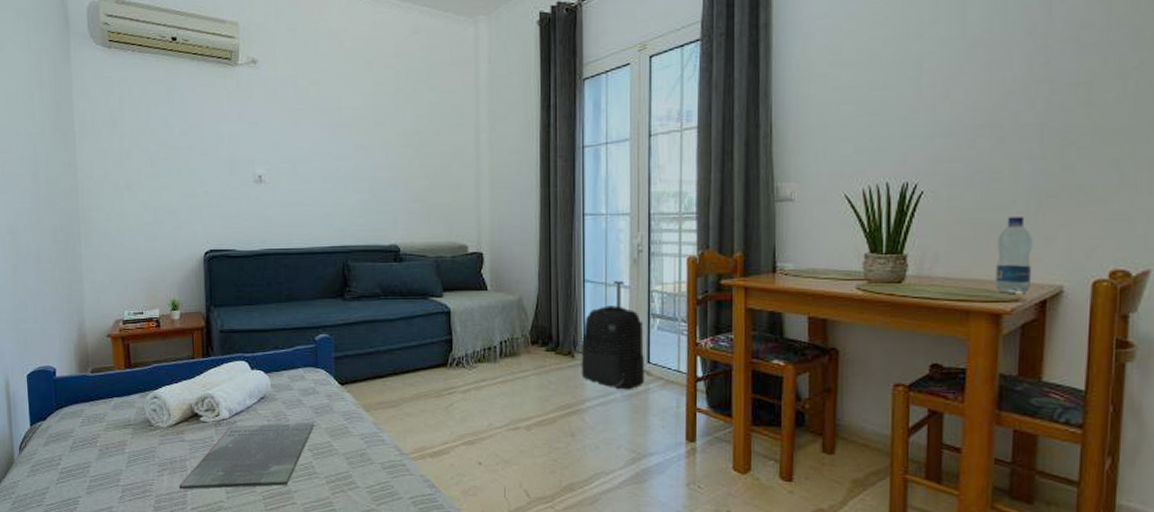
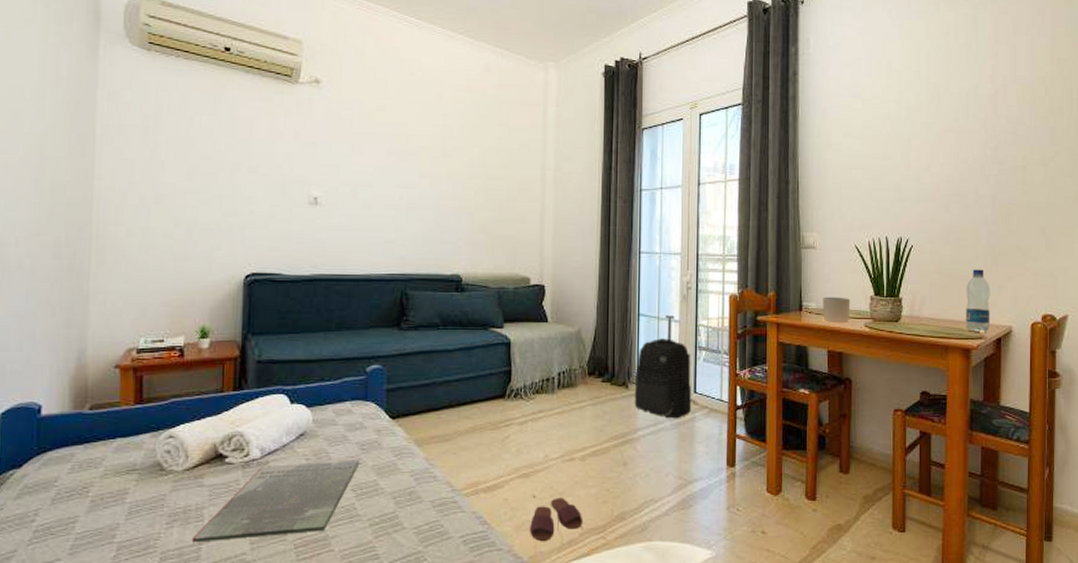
slippers: none [477,465,529,507] -> present [530,498,582,541]
mug: none [802,255,838,287] -> present [823,296,851,324]

